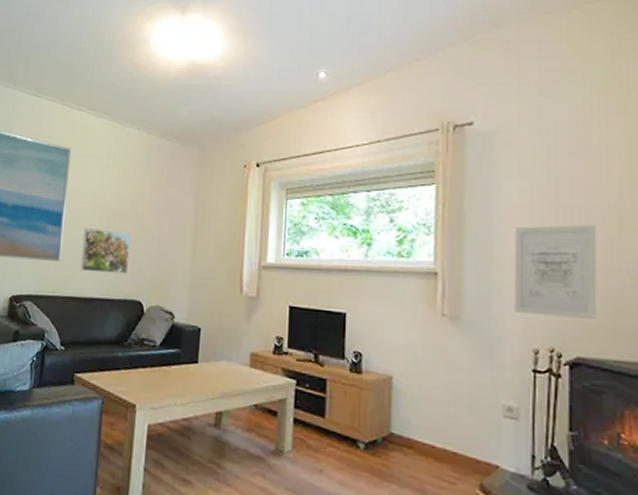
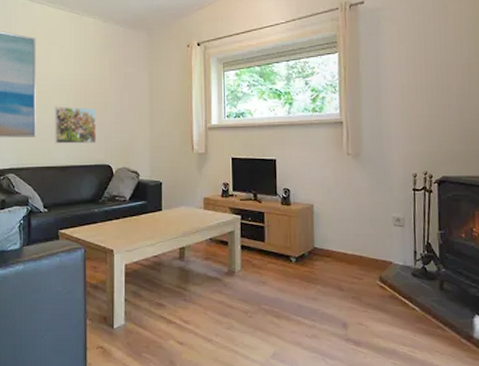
wall art: present [514,224,597,319] -> none [397,77,455,148]

